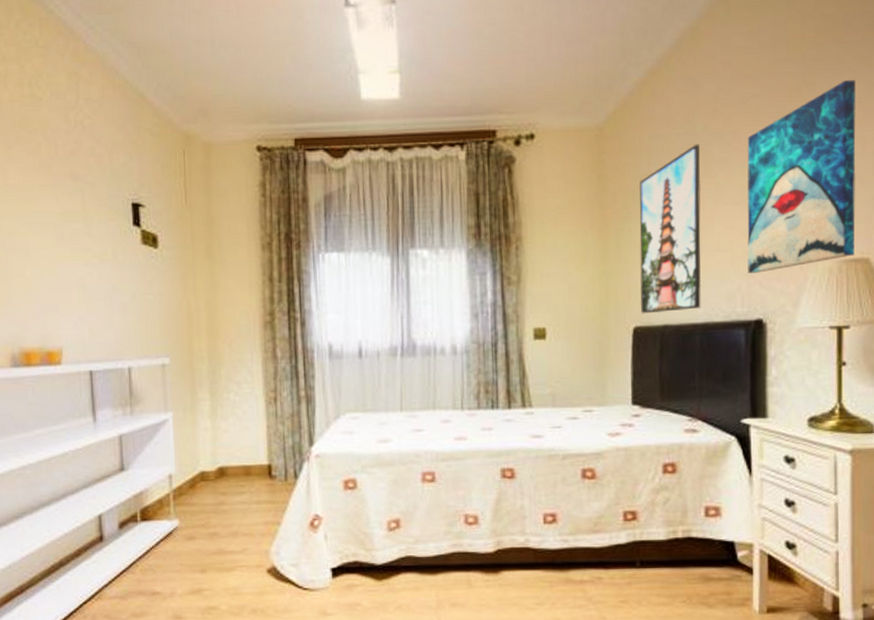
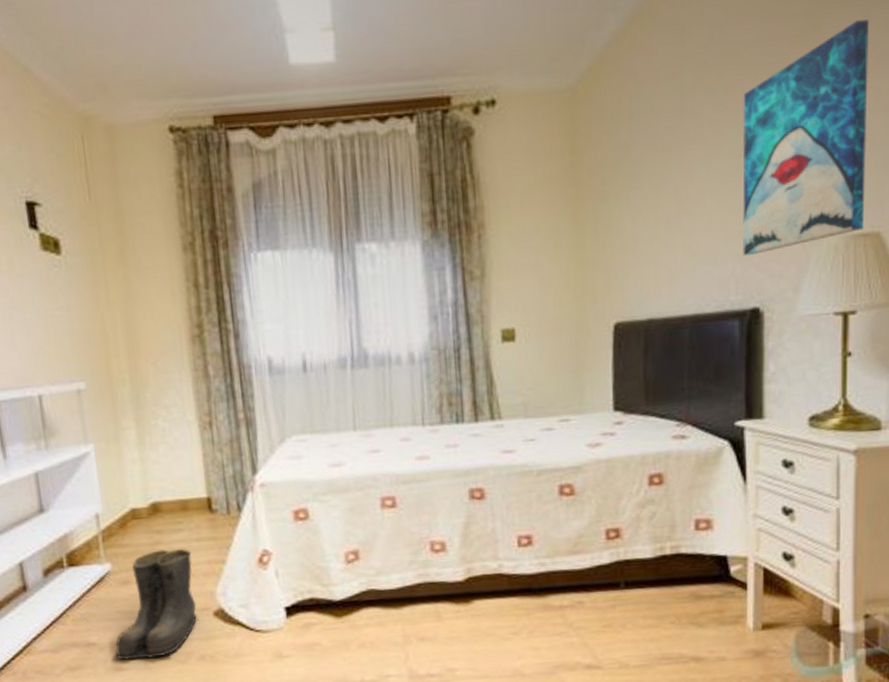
boots: none [176,509,254,610] -> present [115,548,199,660]
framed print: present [639,144,702,314] -> none [618,104,691,308]

